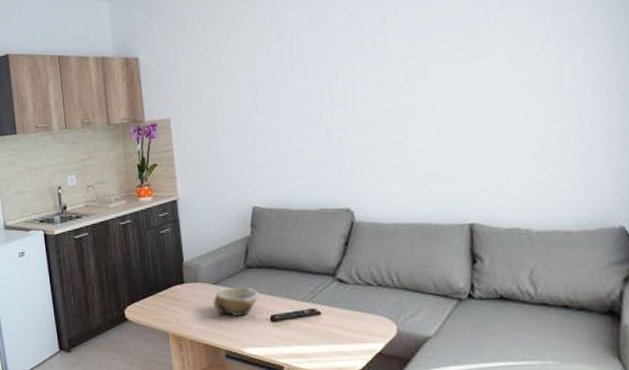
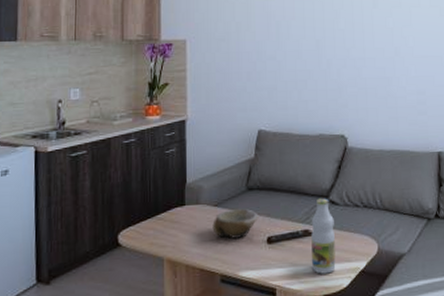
bottle: none [317,276,348,354] -> present [311,198,336,274]

